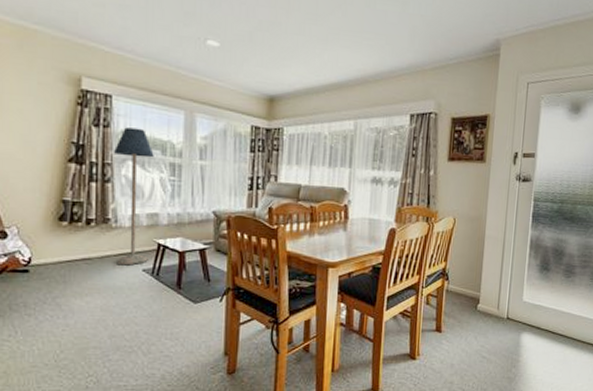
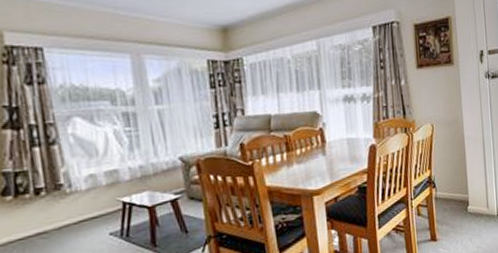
floor lamp: present [114,127,154,265] -> none [55,80,116,232]

